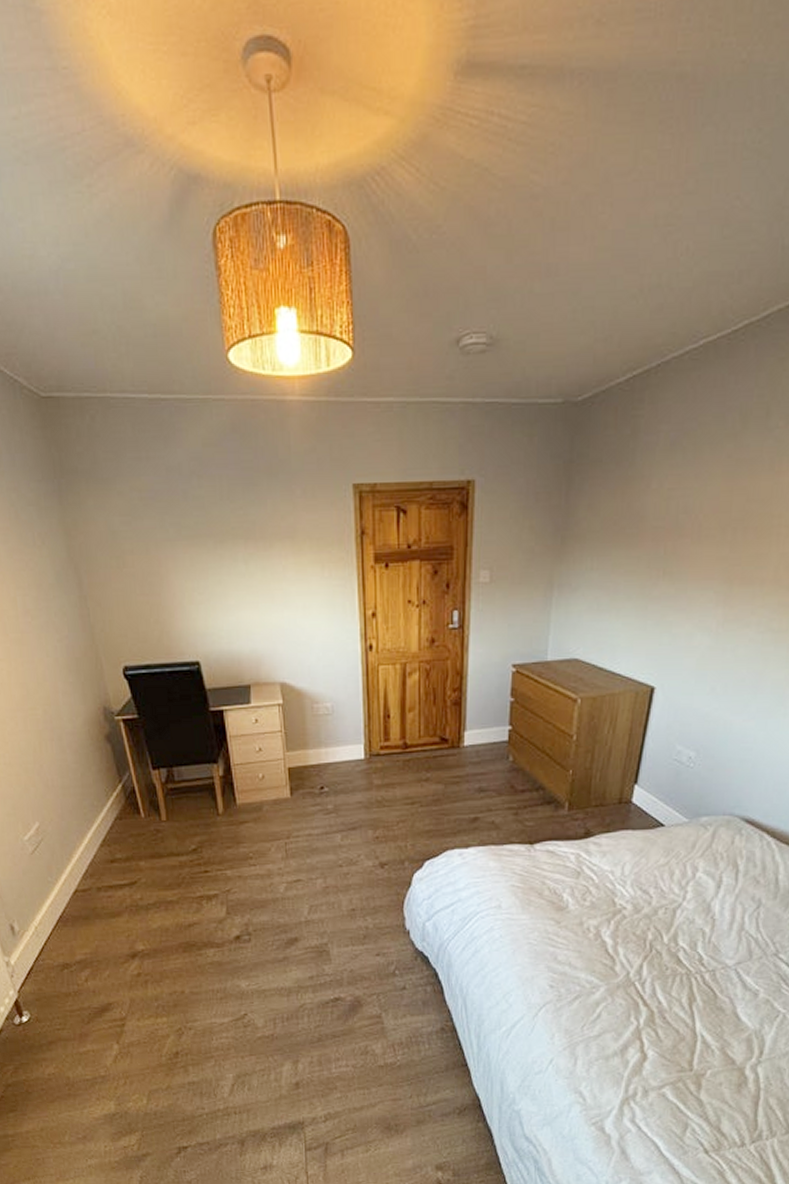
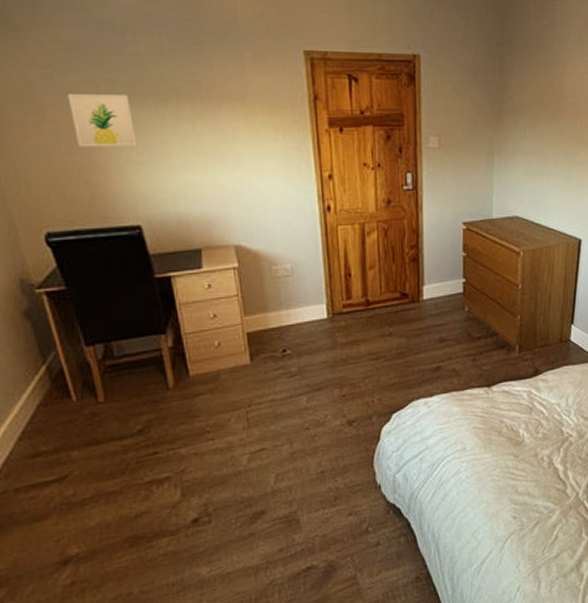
wall art: none [142,538,199,589] -> present [67,94,138,148]

